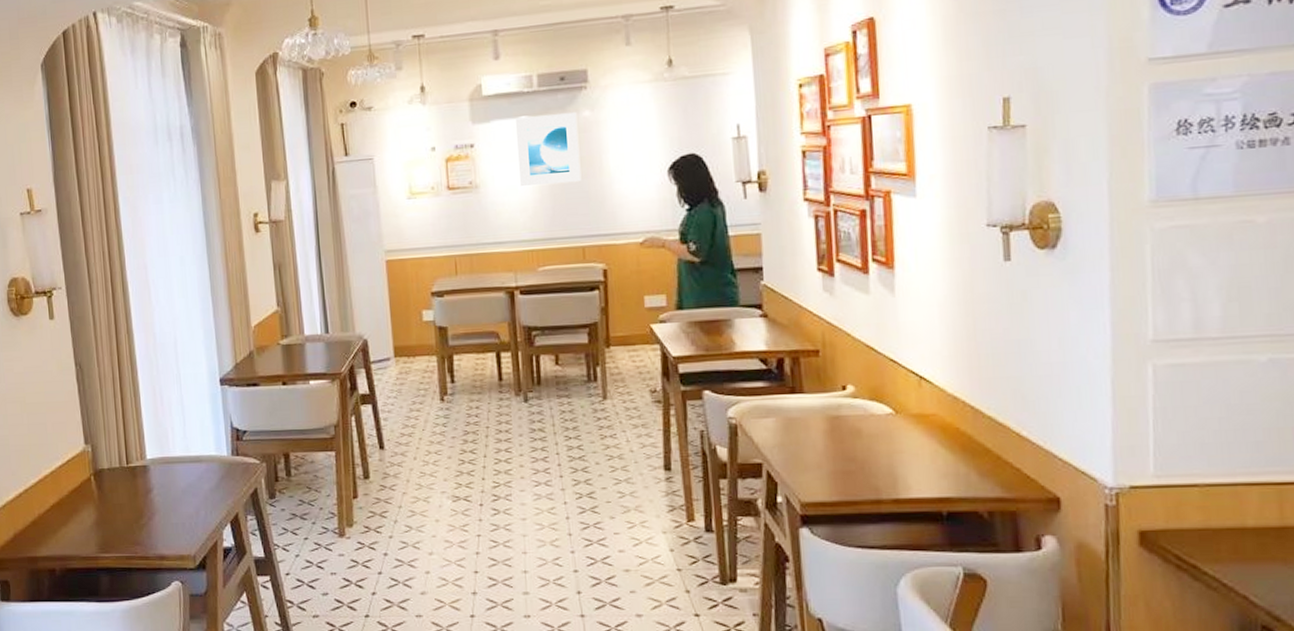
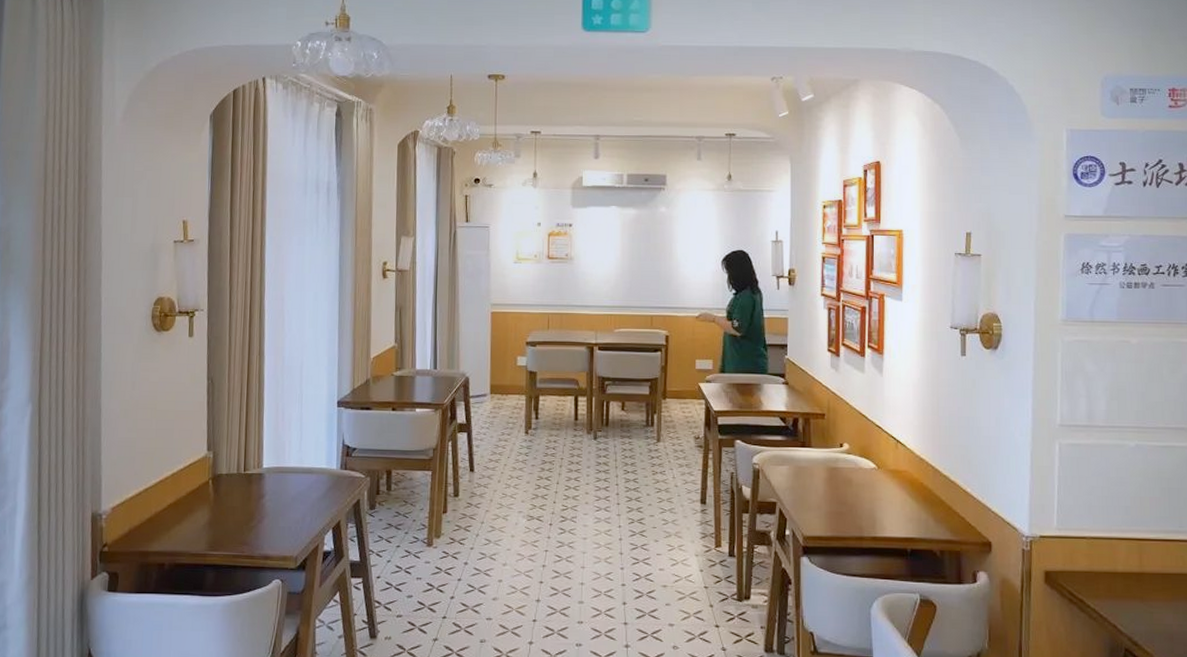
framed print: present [514,112,582,187] -> none [606,207,655,264]

